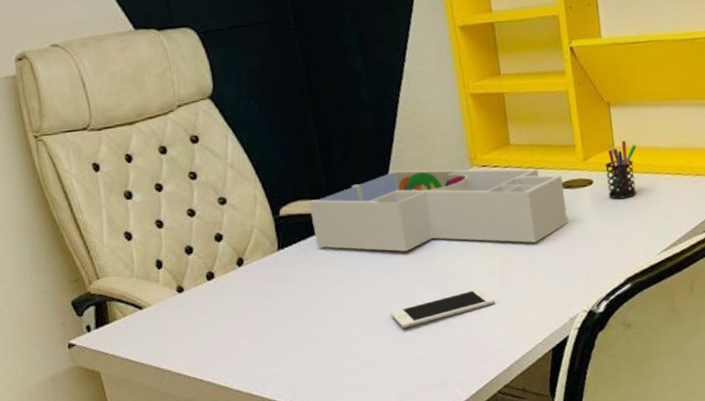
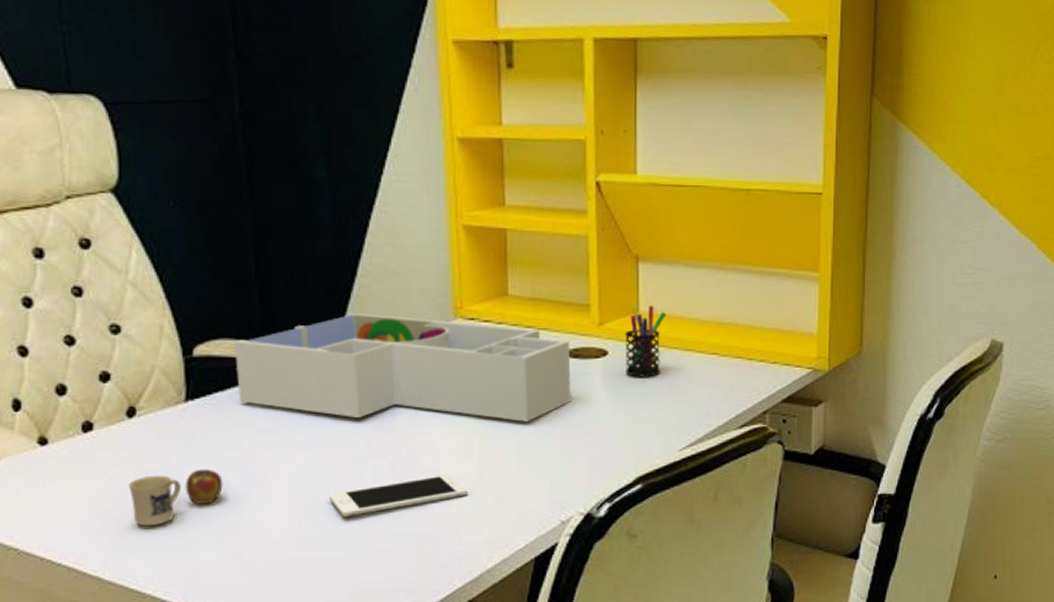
mug: none [244,300,312,347] -> present [128,468,223,527]

